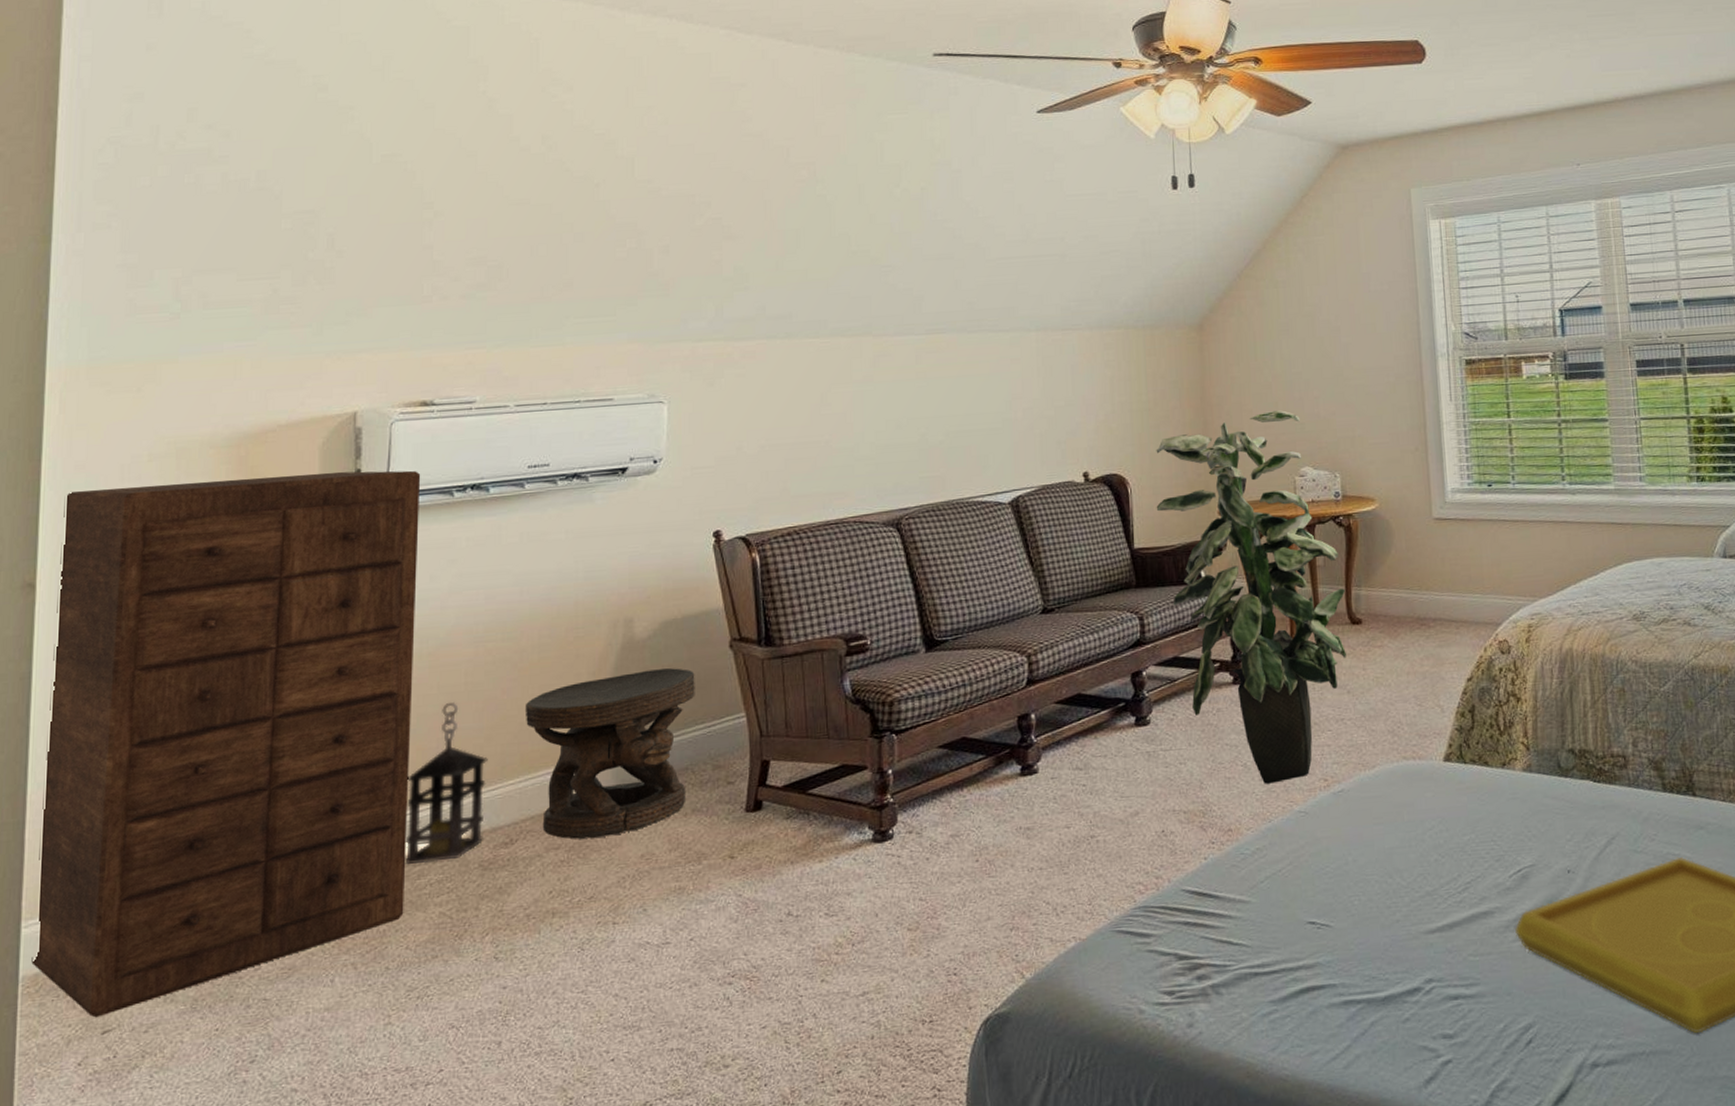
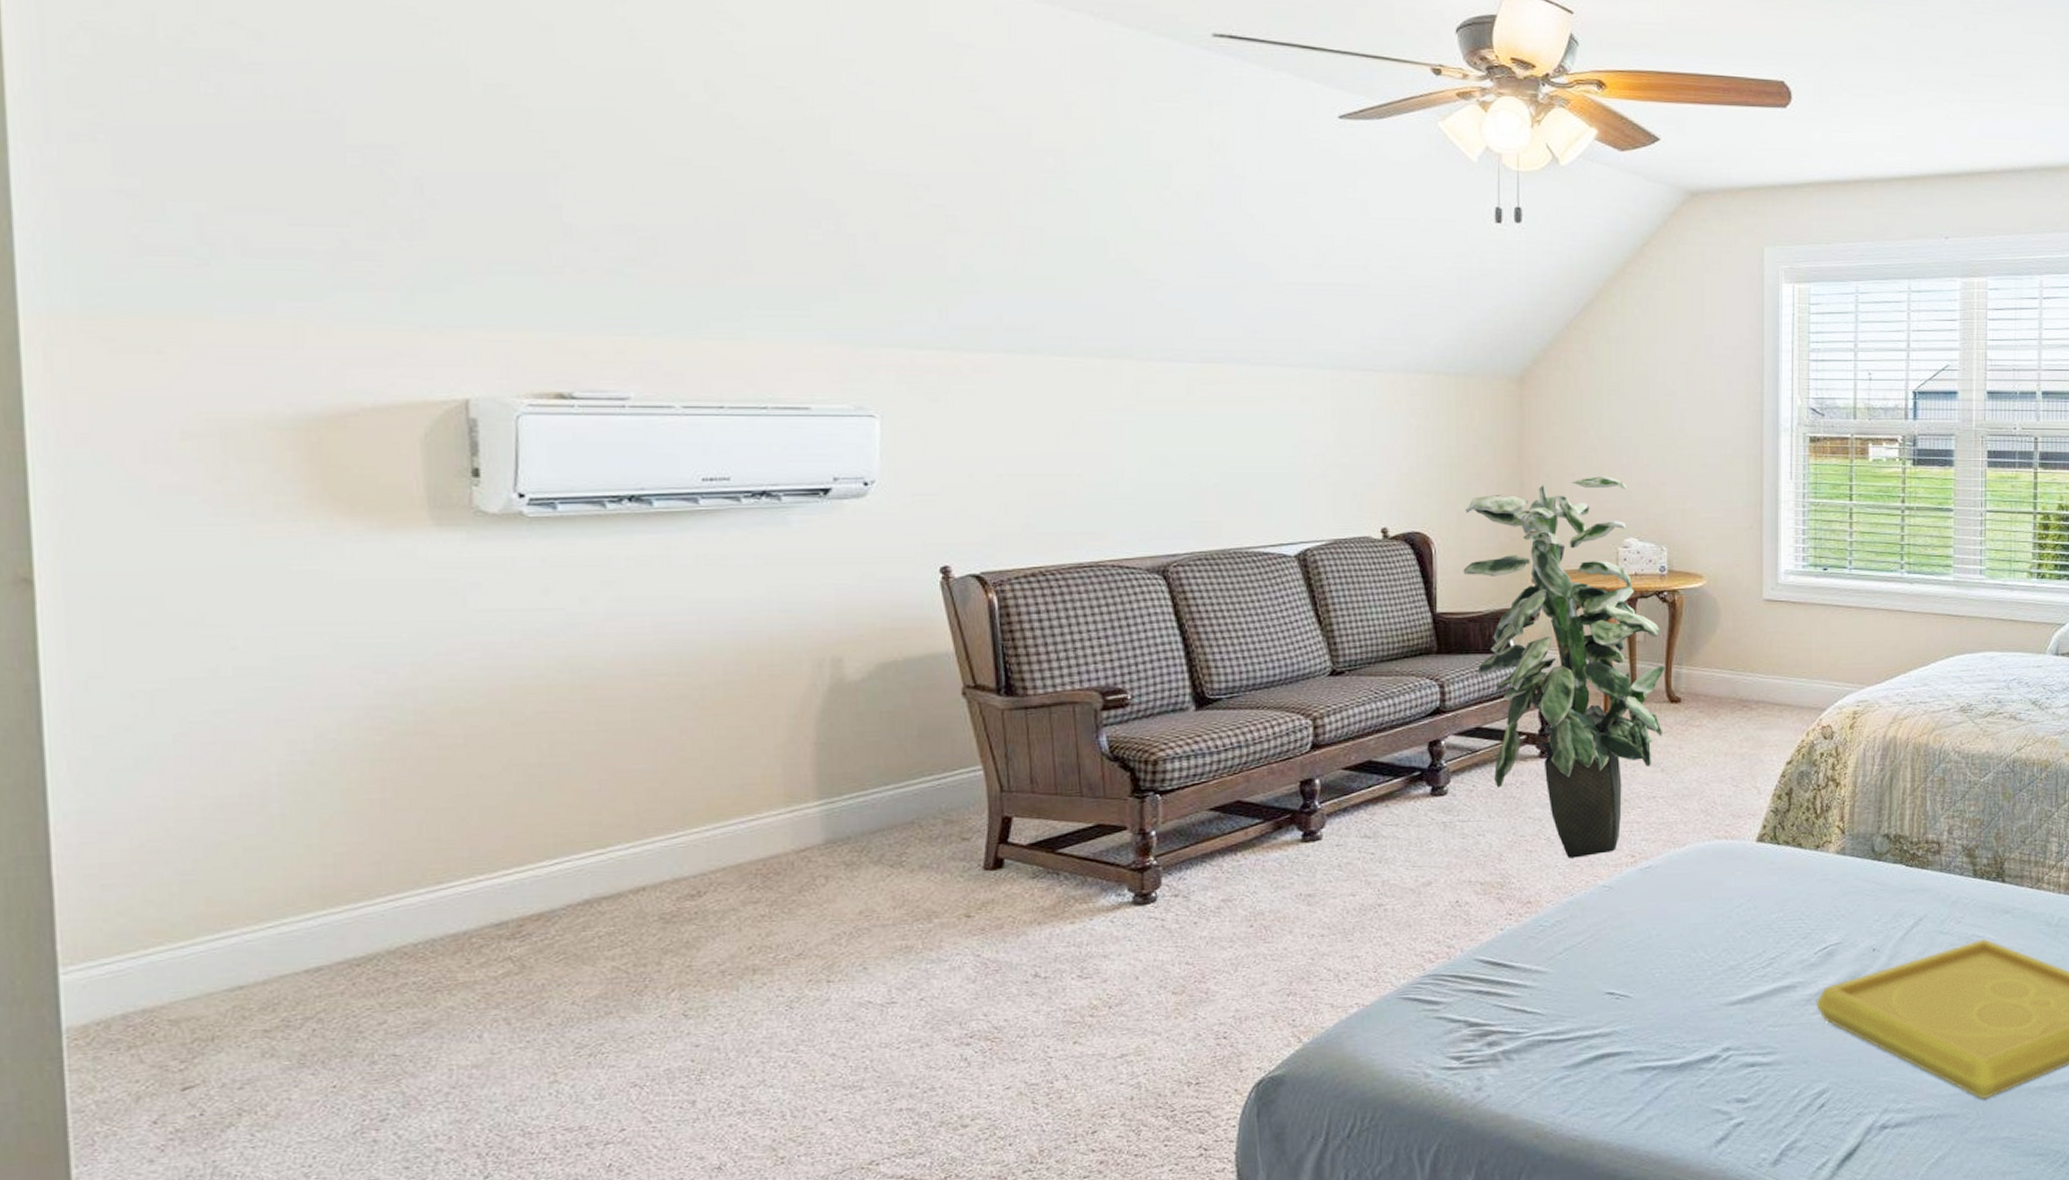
dresser: present [31,470,421,1018] -> none [63,469,567,1073]
lantern: present [406,701,488,864] -> none [563,740,665,915]
carved stool: present [525,668,695,840] -> none [709,714,921,893]

